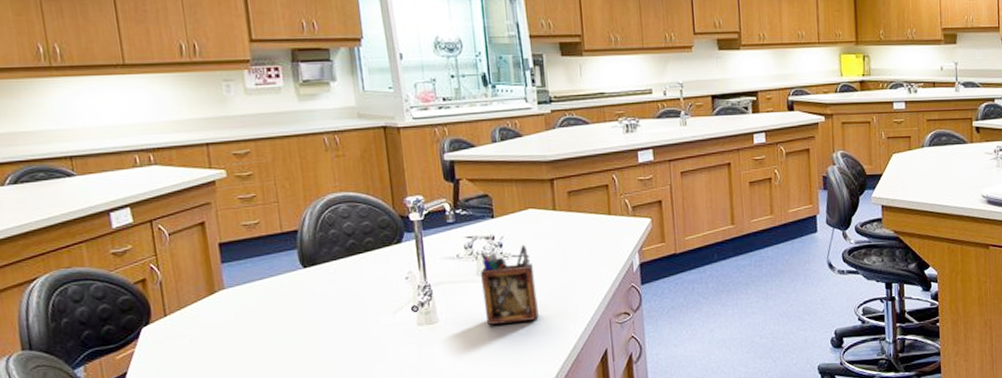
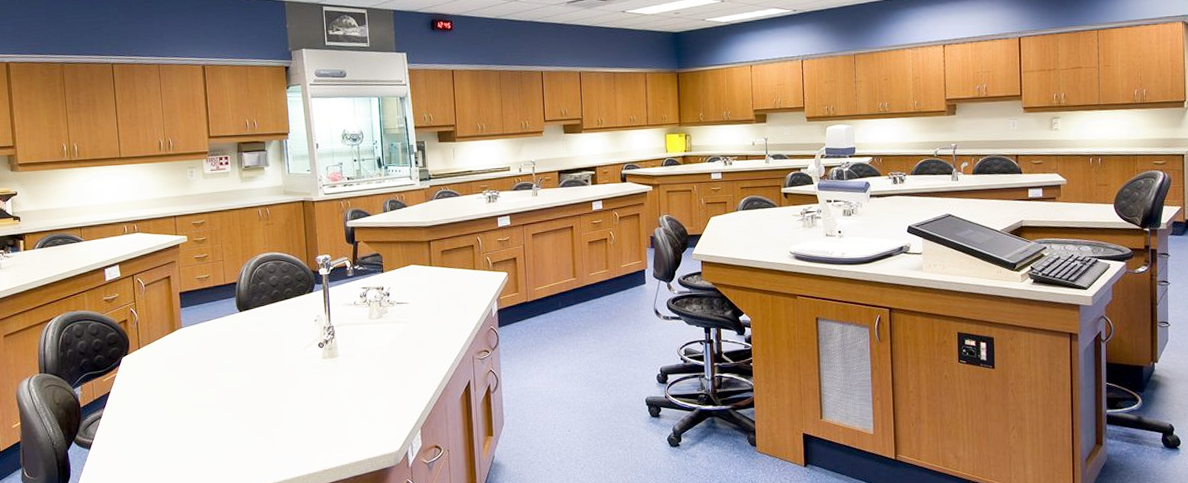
desk organizer: present [480,244,539,325] -> none [372,294,416,359]

